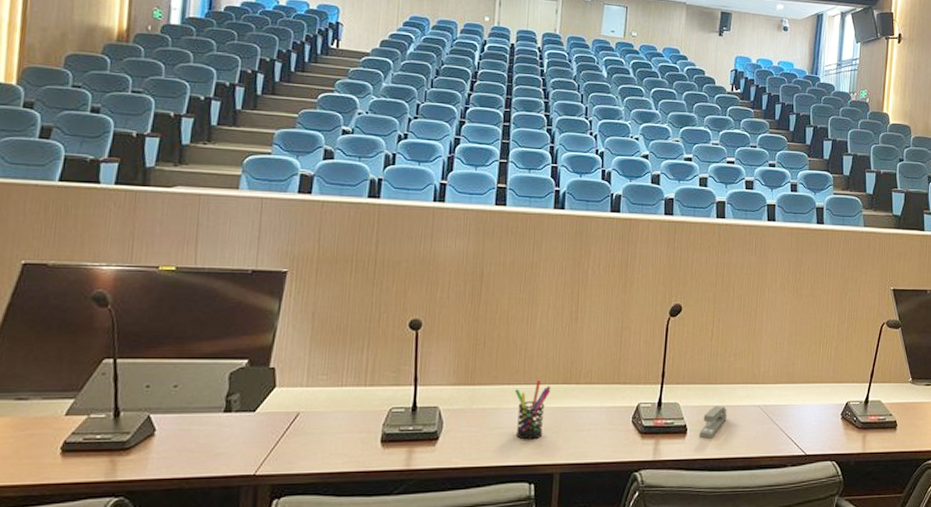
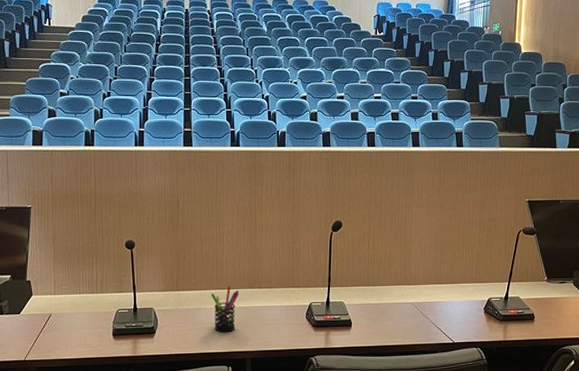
stapler: present [698,406,727,439] -> none [362,303,385,330]

